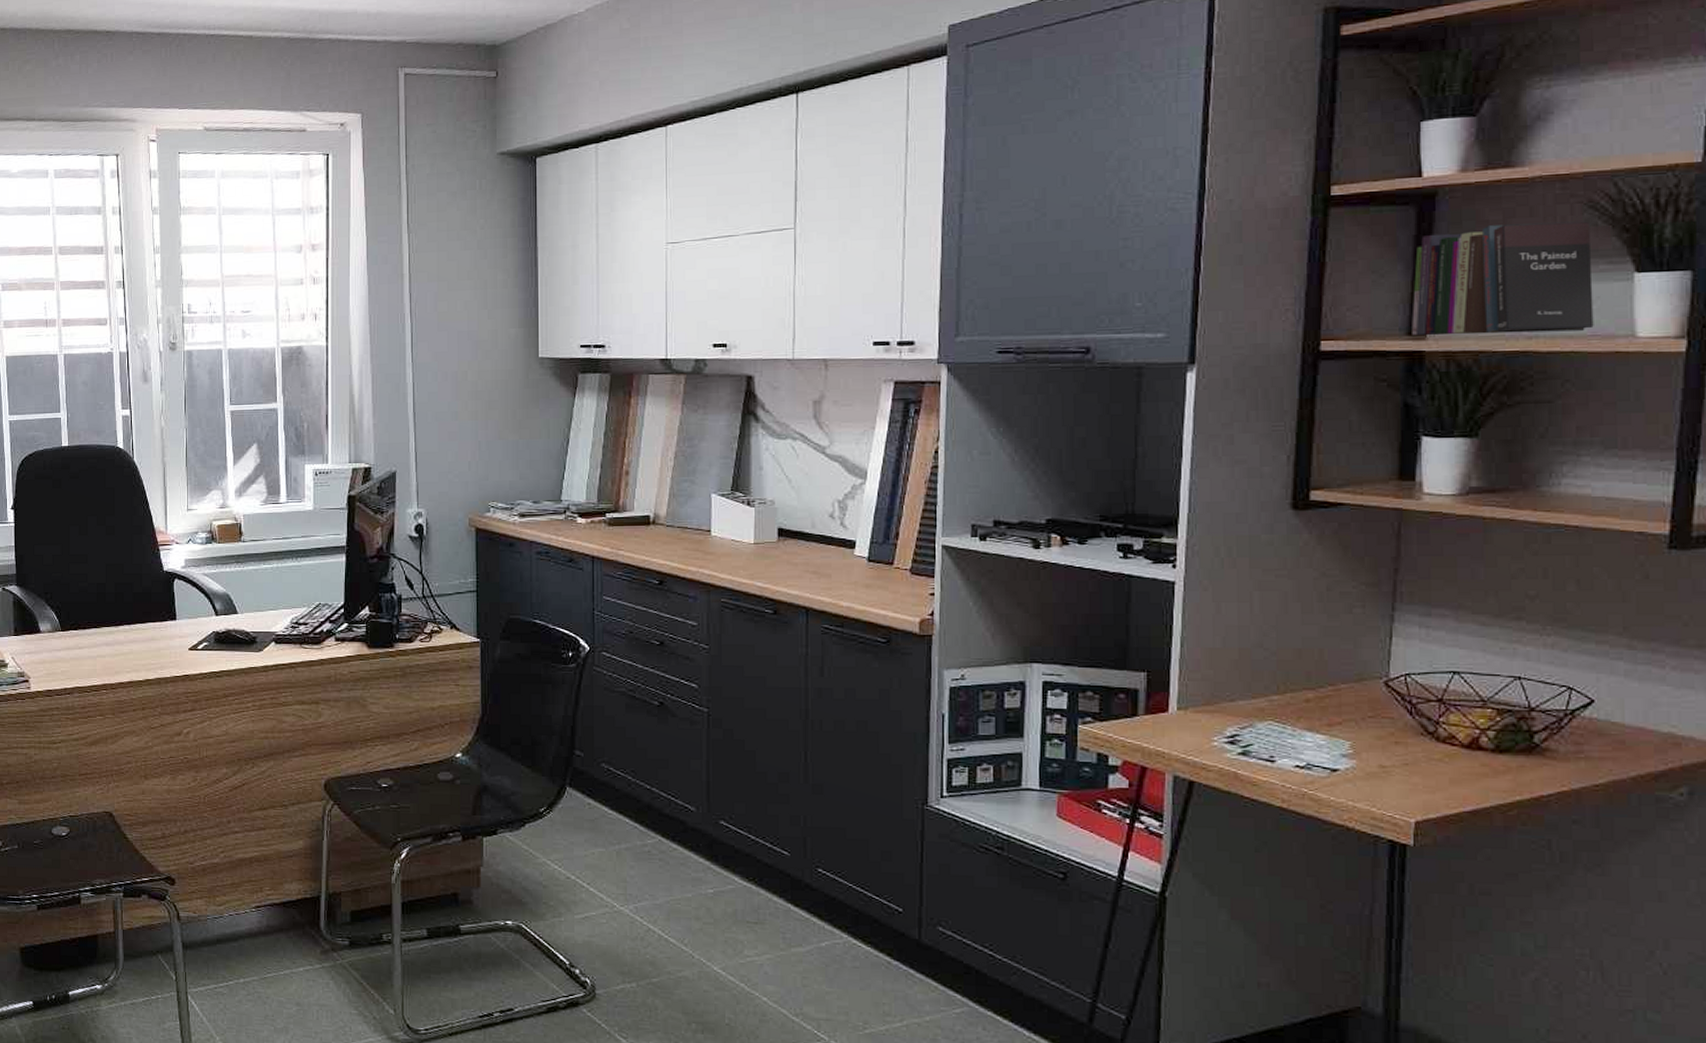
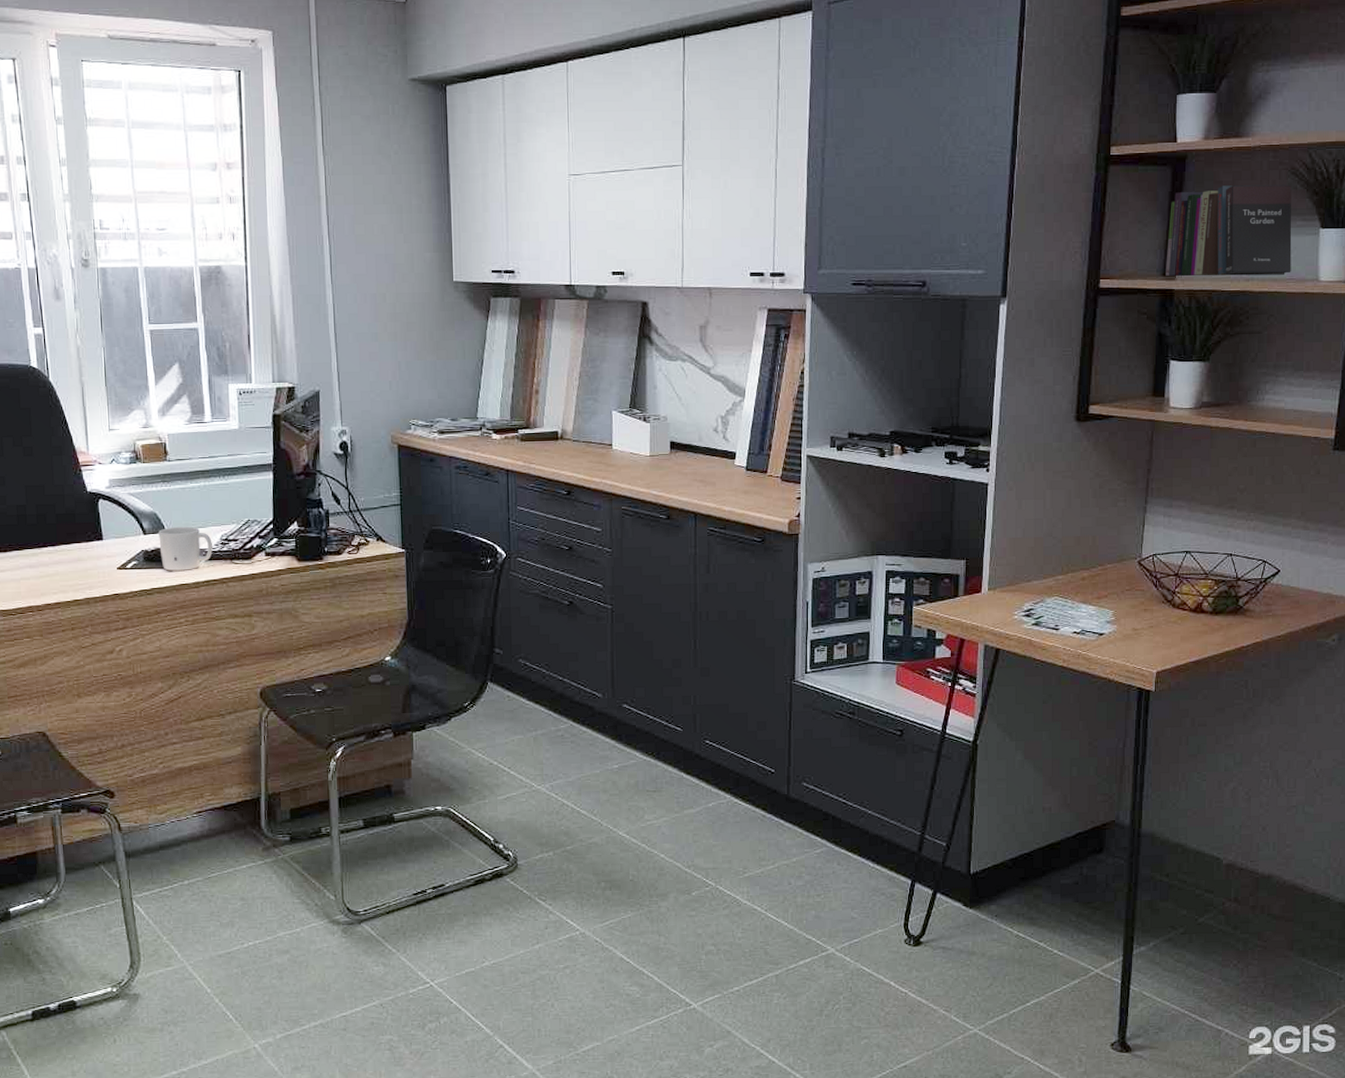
mug: none [230,608,282,655] -> present [158,526,213,572]

